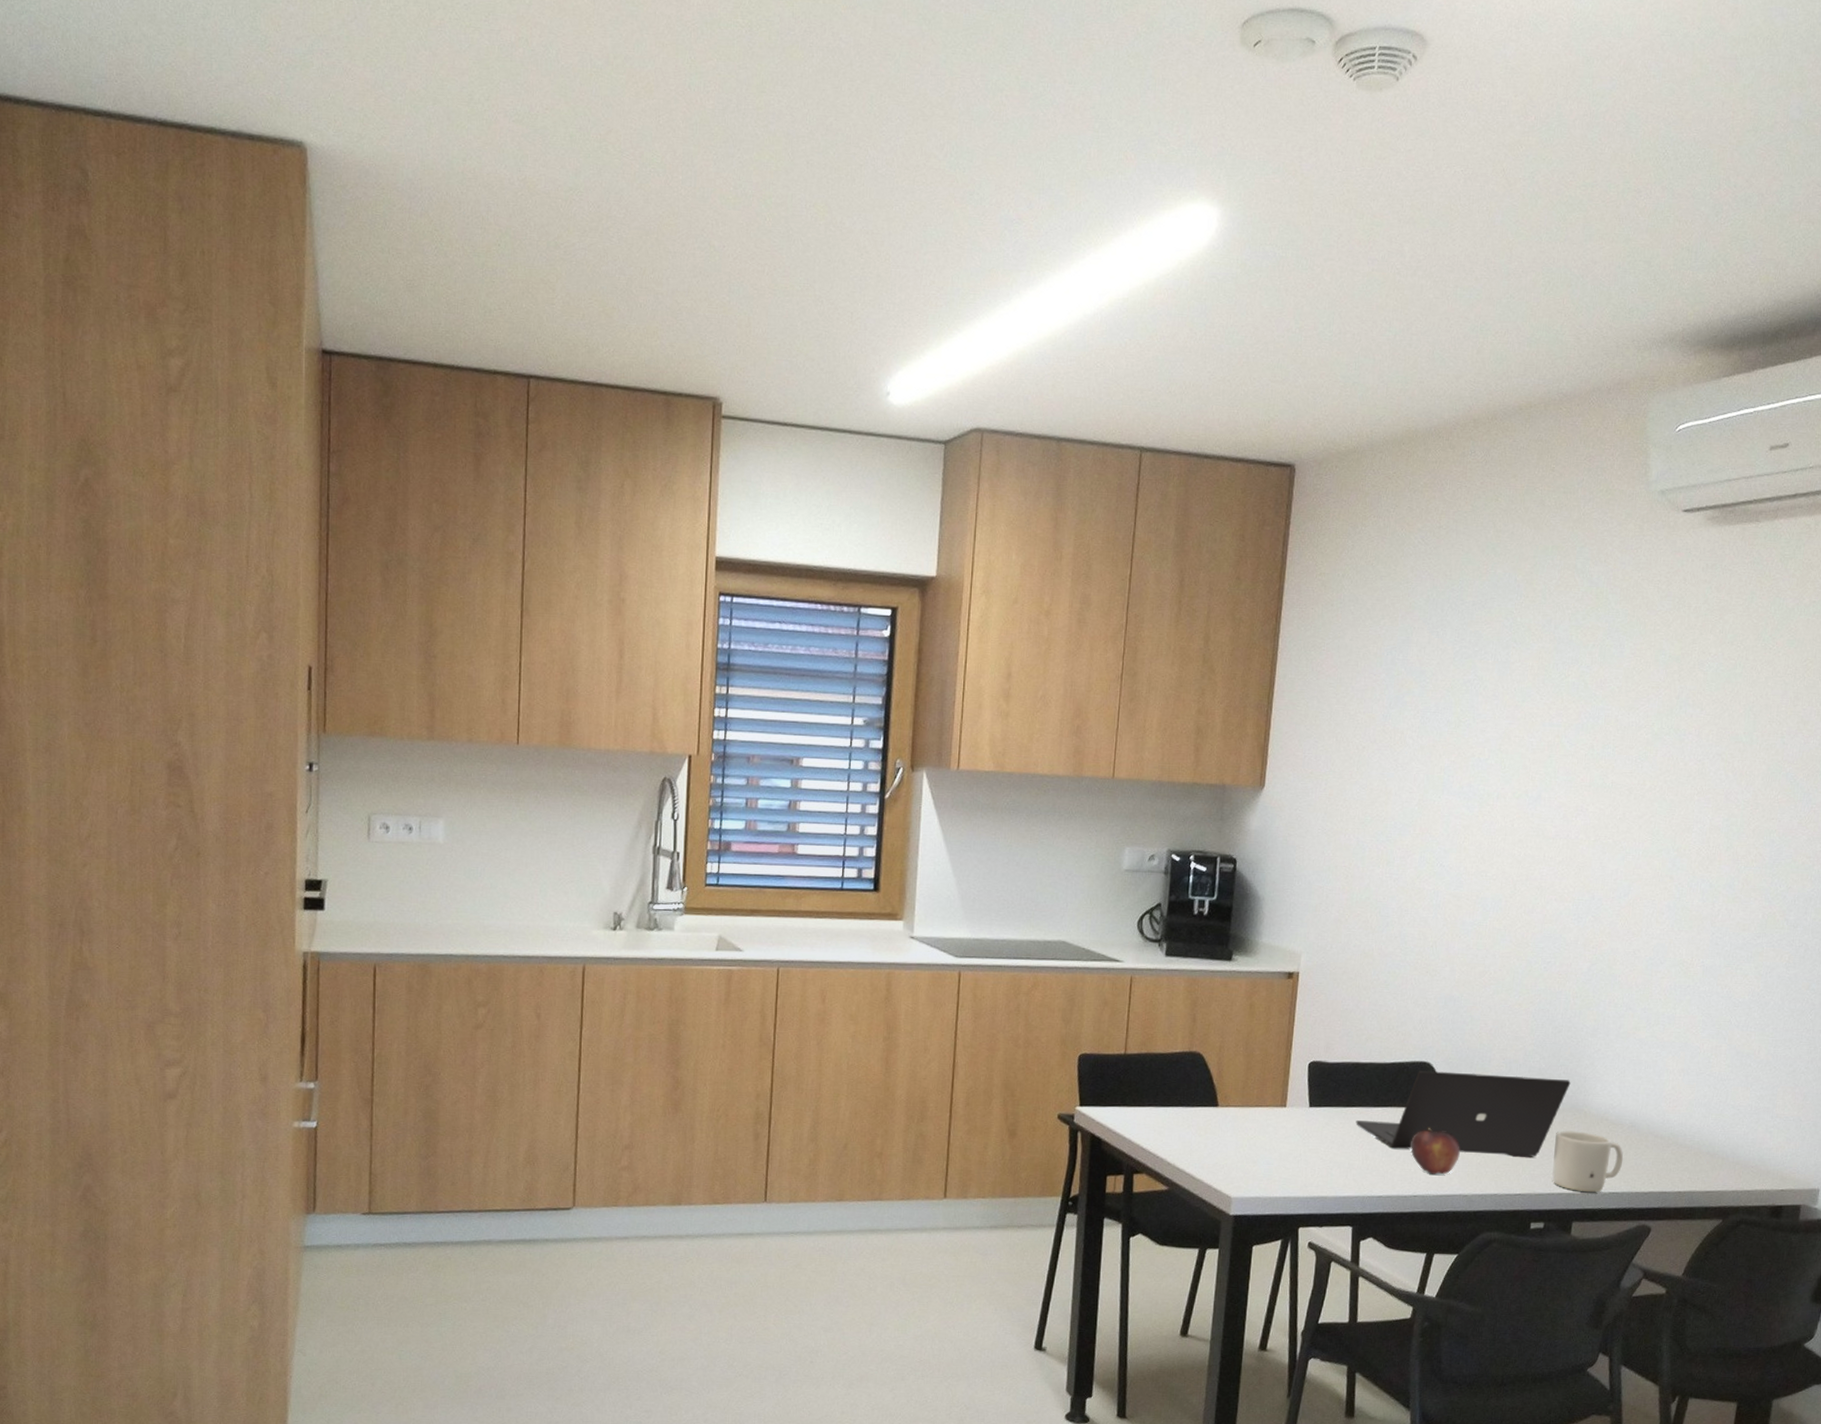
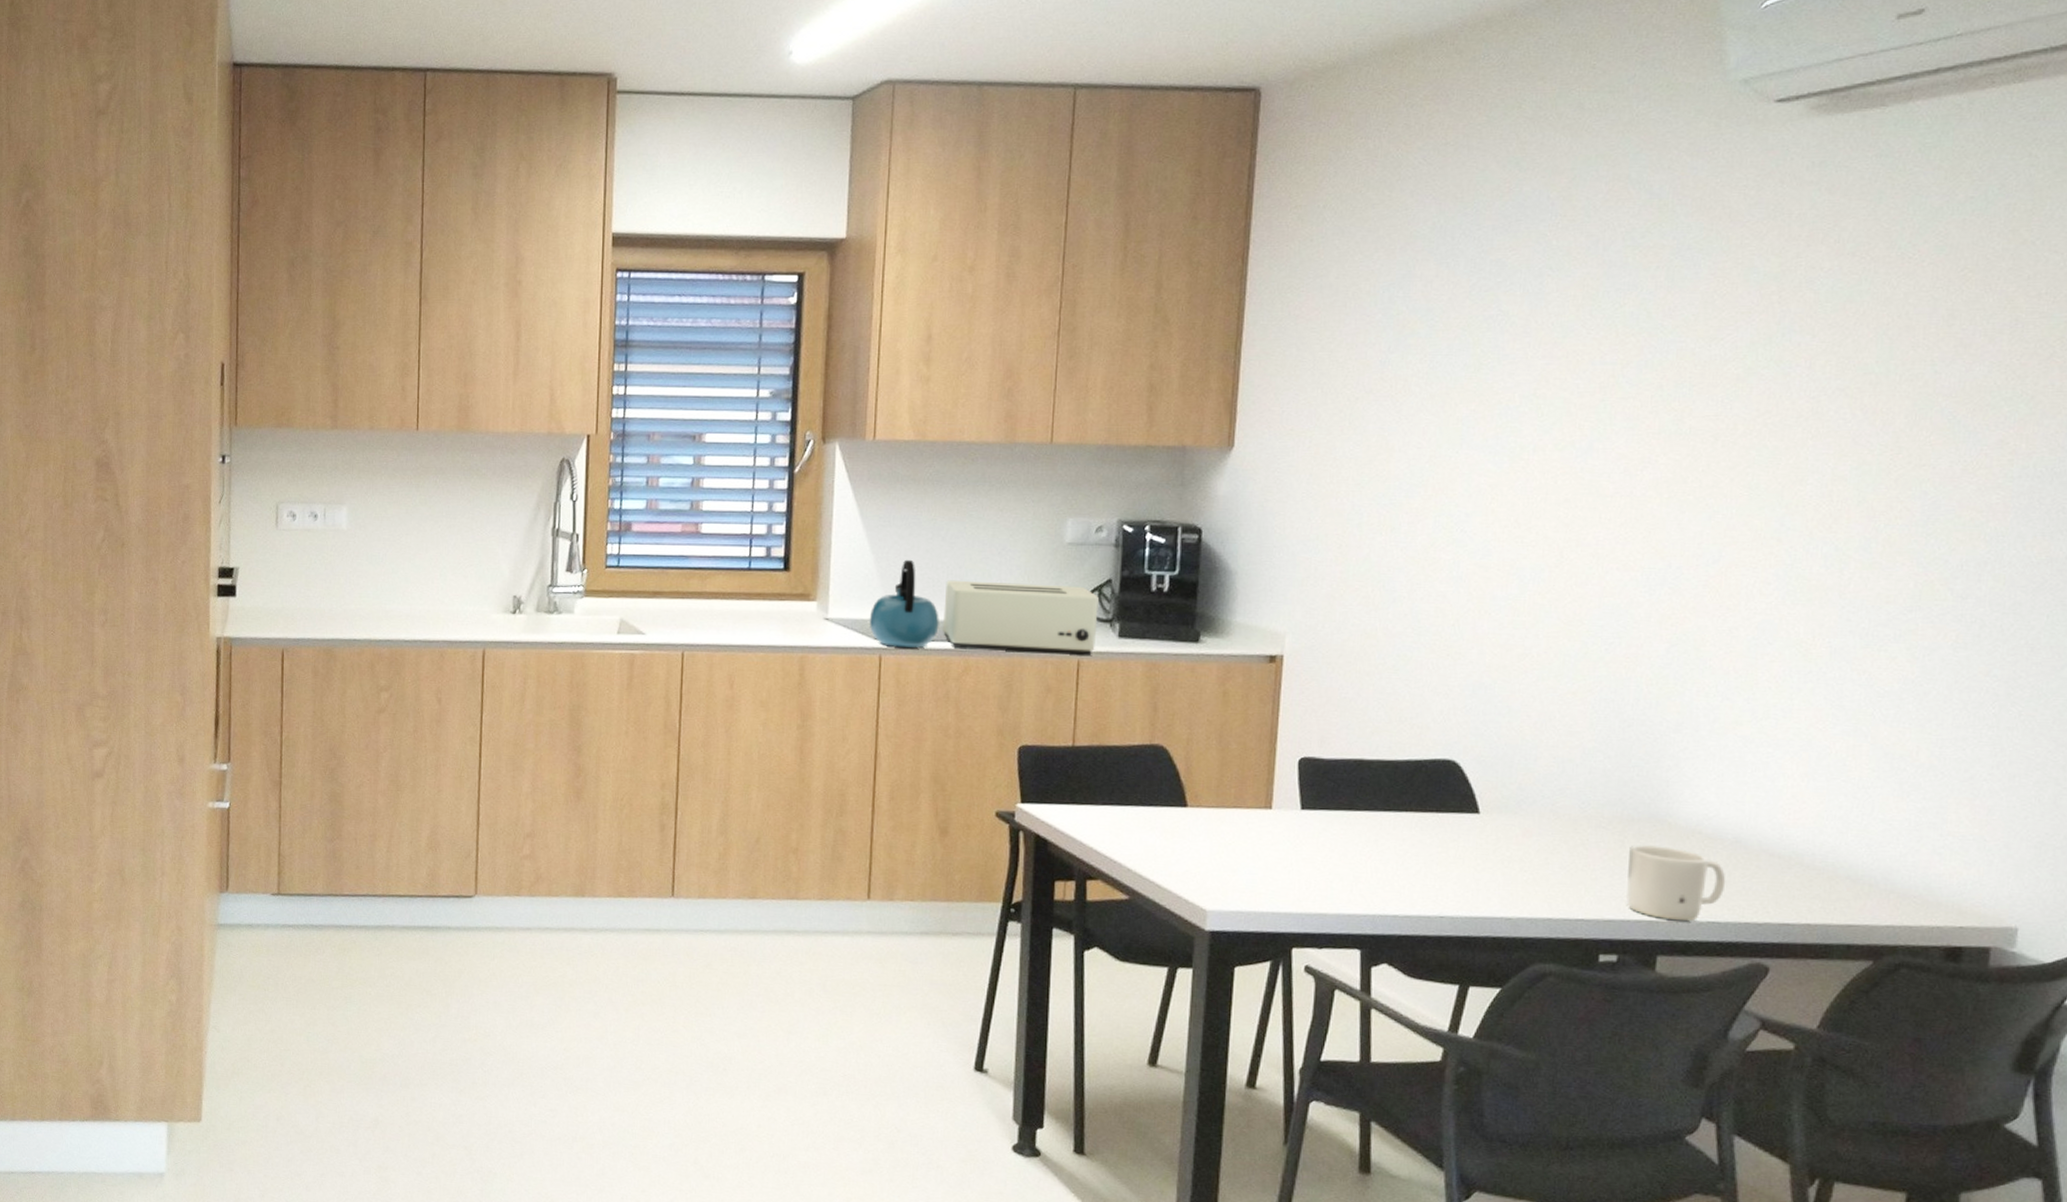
kettle: none [950,882,1013,965] -> present [869,559,939,649]
toaster: none [1015,902,1150,973] -> present [943,580,1099,656]
laptop: present [1356,1070,1571,1156] -> none [1361,770,1648,875]
fruit: present [1410,1127,1460,1174] -> none [1433,836,1500,892]

